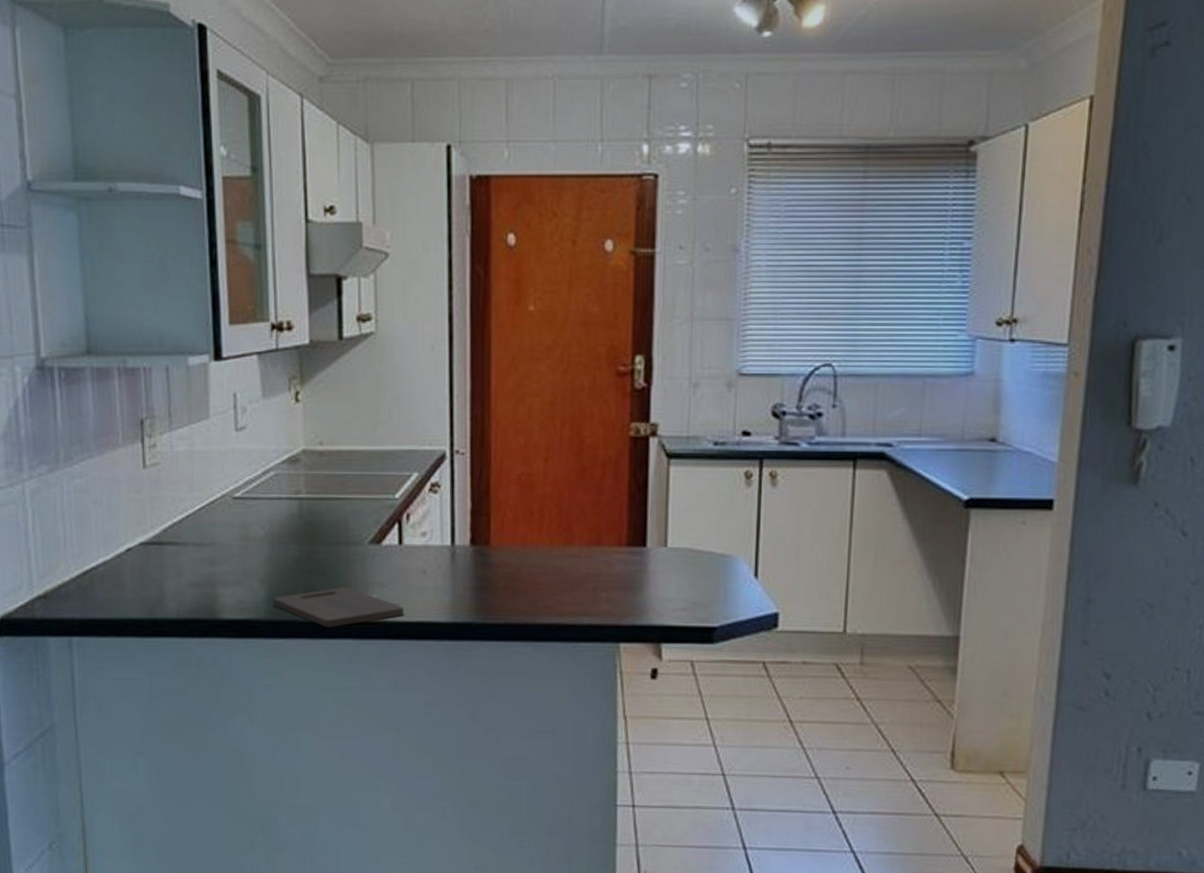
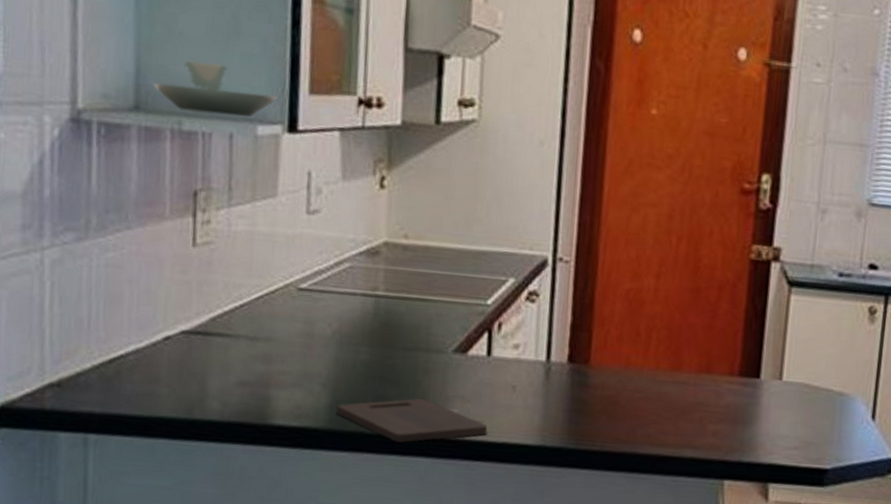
bowl: none [98,305,204,351] -> present [151,61,279,117]

